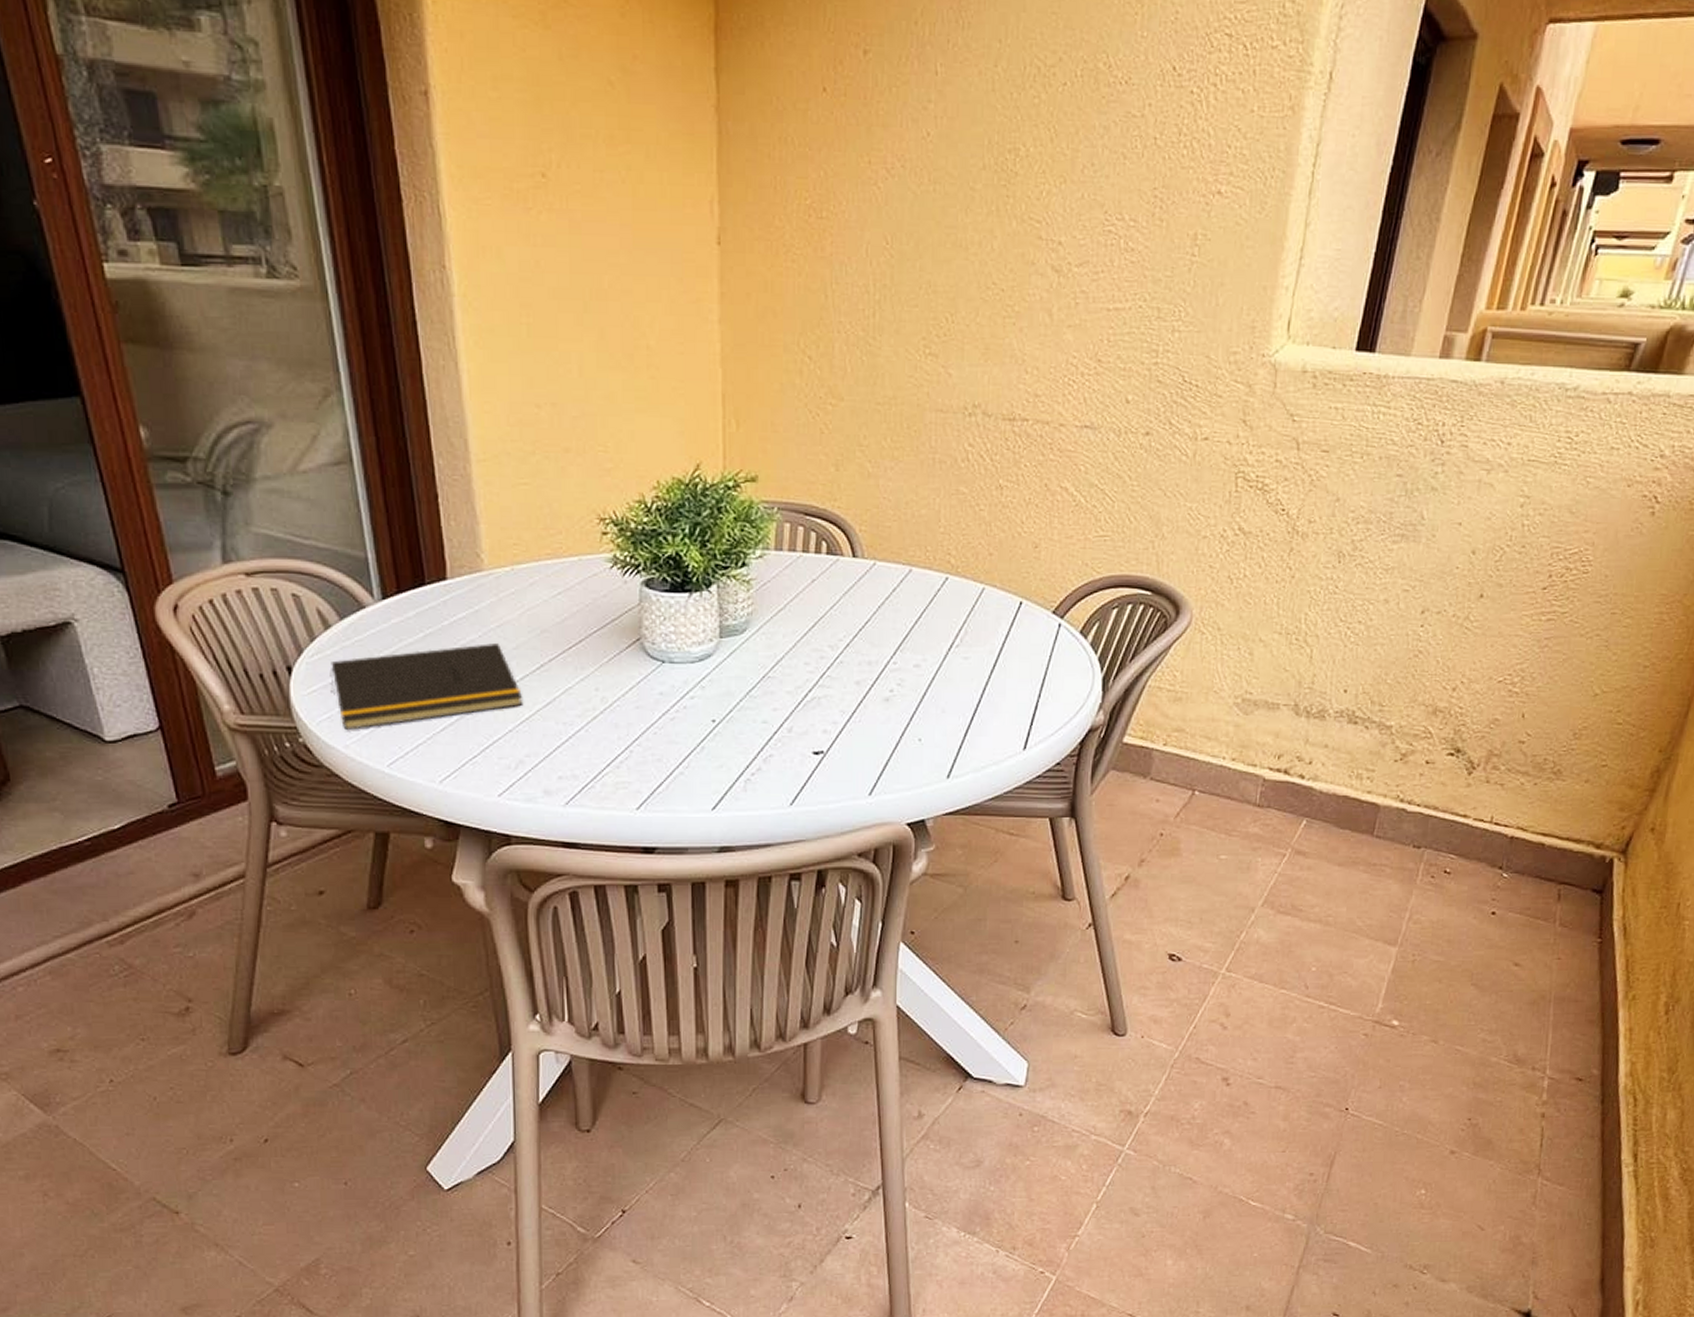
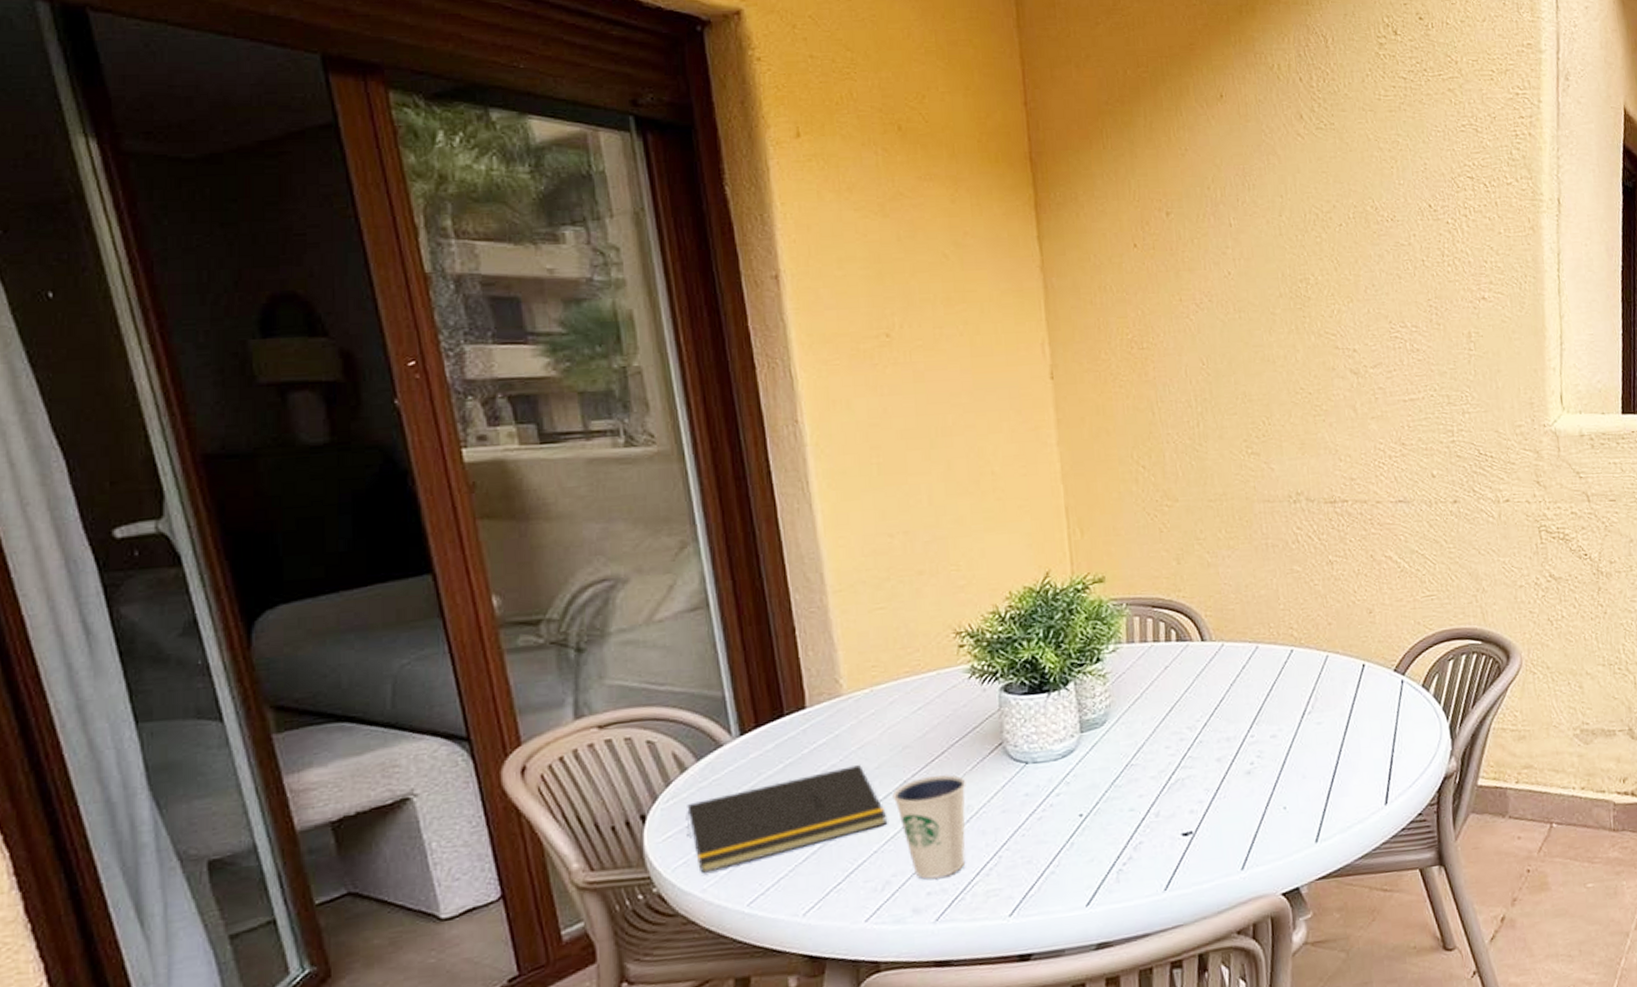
dixie cup: none [529,664,602,764] -> present [892,774,966,879]

